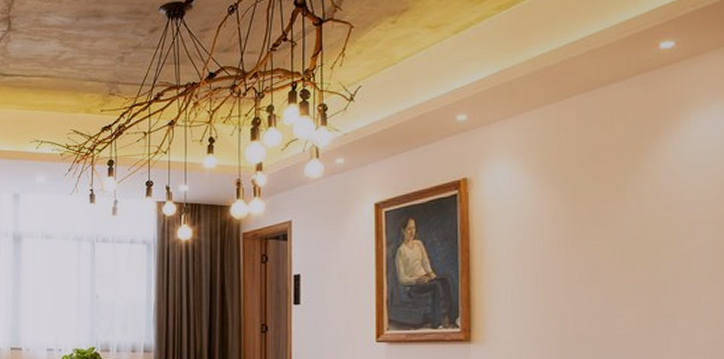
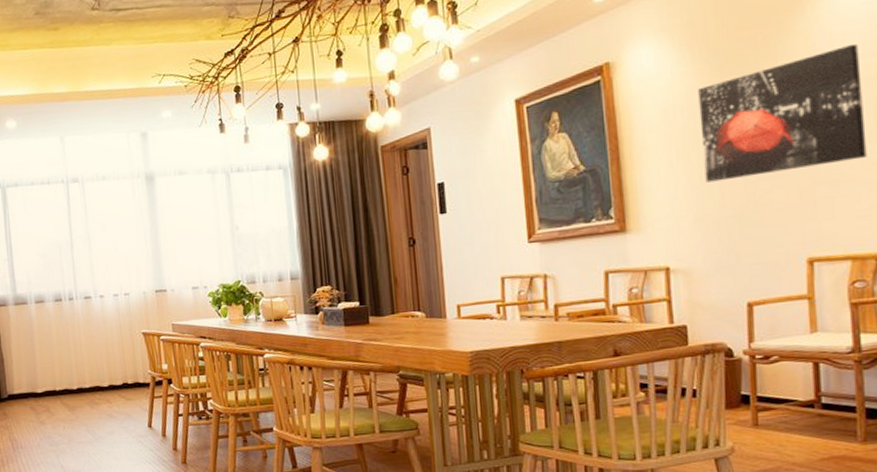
wall art: none [549,187,705,303] -> present [698,43,867,183]

